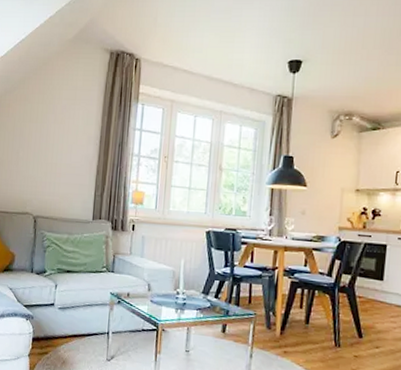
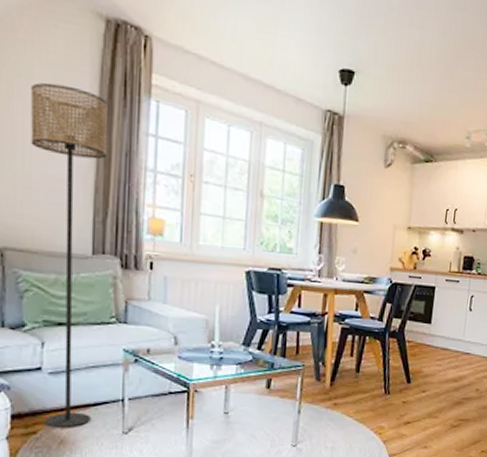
floor lamp: none [53,100,109,352] -> present [31,82,108,429]

